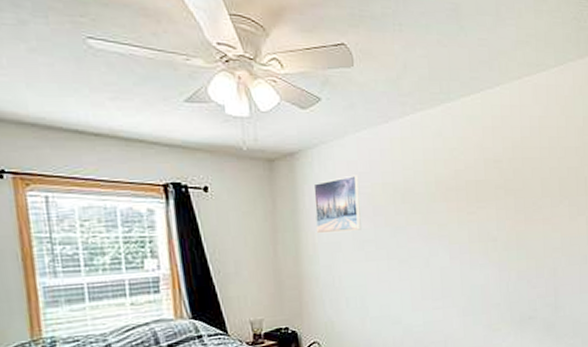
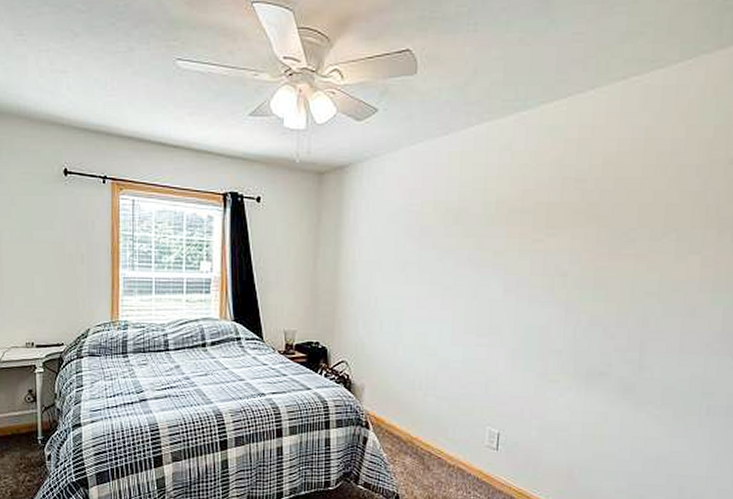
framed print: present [313,175,361,234] -> none [358,191,409,251]

